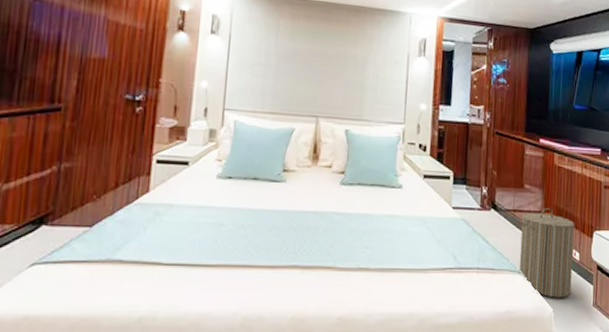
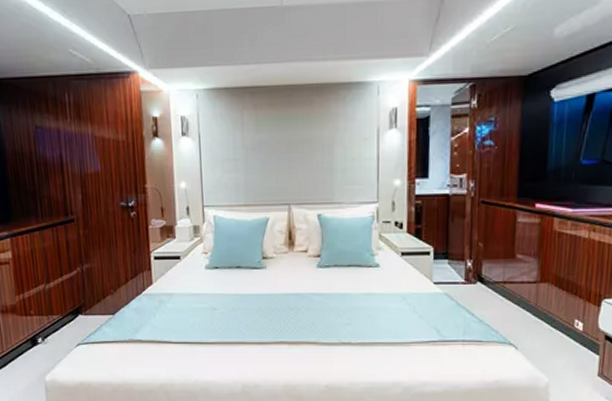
laundry hamper: present [518,207,574,298] -> none [509,277,578,368]

